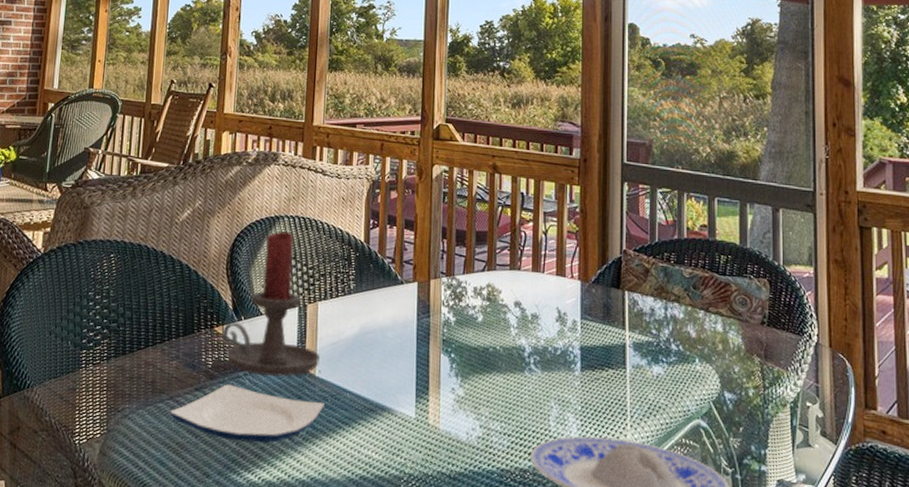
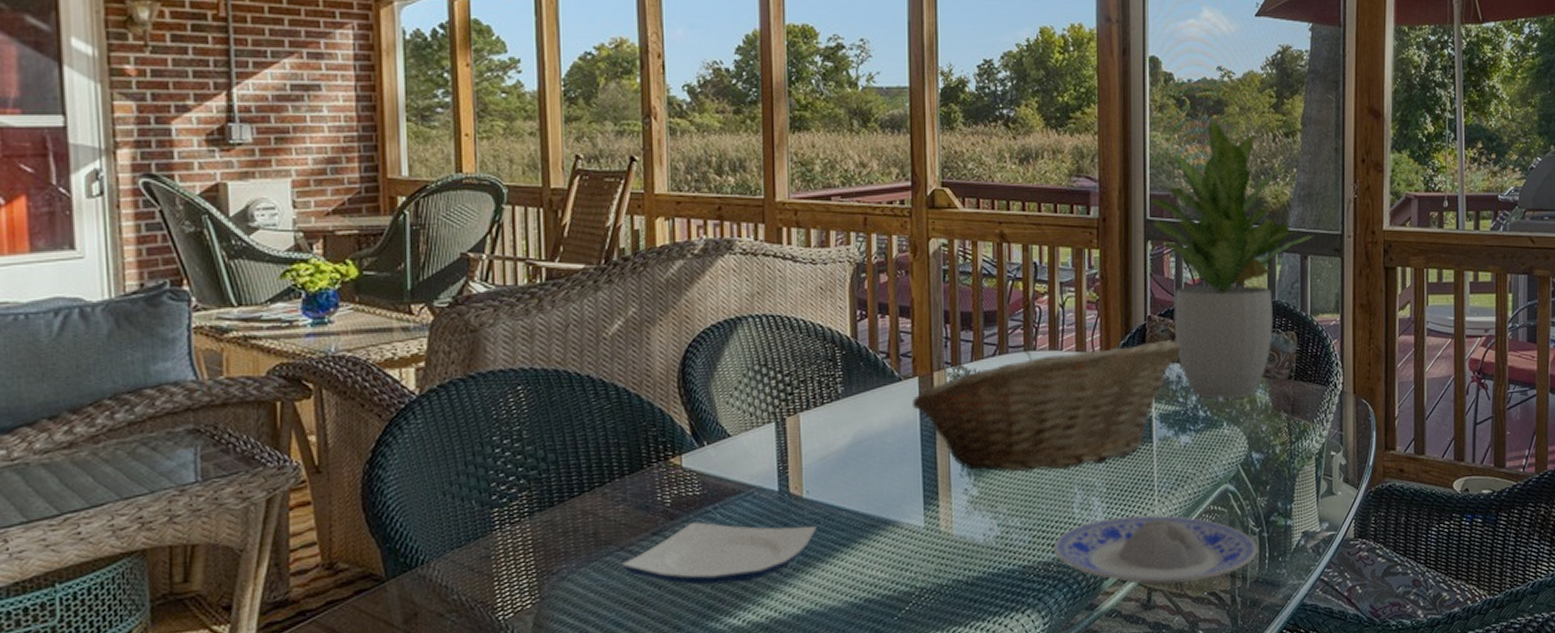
candle holder: present [222,231,321,377] -> none [680,335,808,506]
fruit basket: none [411,268,655,383] -> present [913,340,1181,473]
potted plant: none [627,79,786,337] -> present [1150,119,1314,399]

